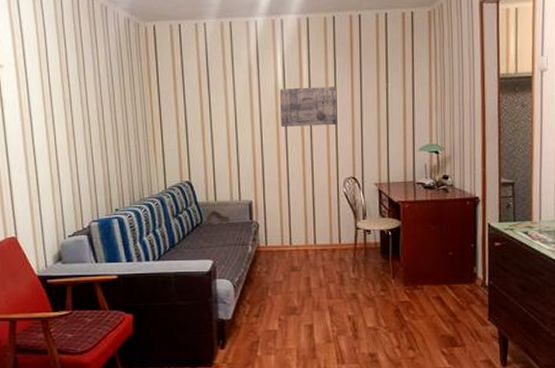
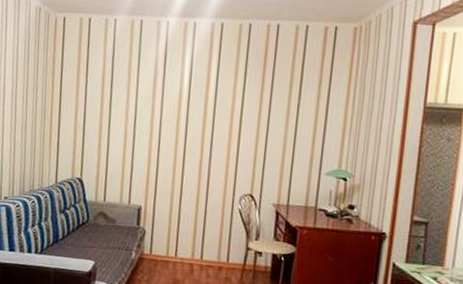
wall art: present [279,87,338,127] -> none [181,94,245,138]

